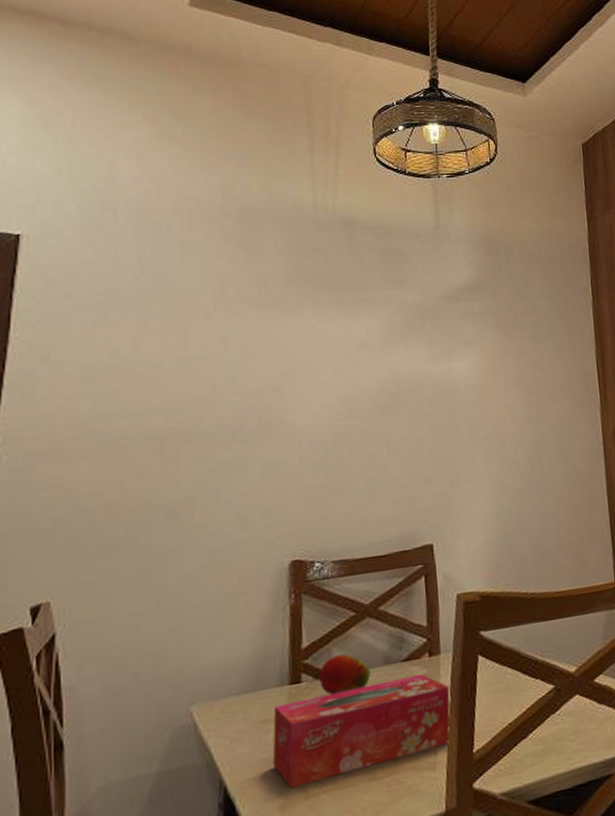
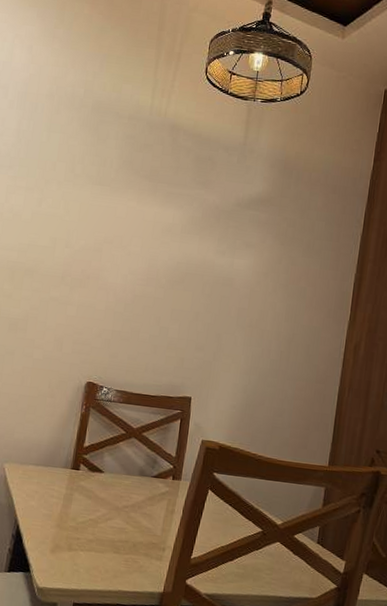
tissue box: present [272,673,451,789] -> none [51,481,183,547]
fruit: present [318,654,371,696] -> none [91,458,129,488]

